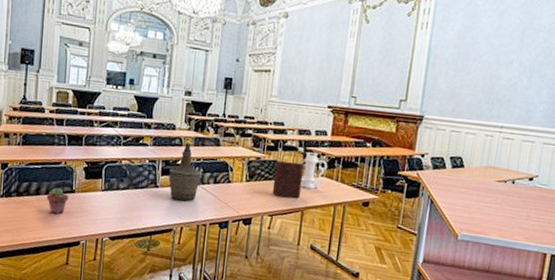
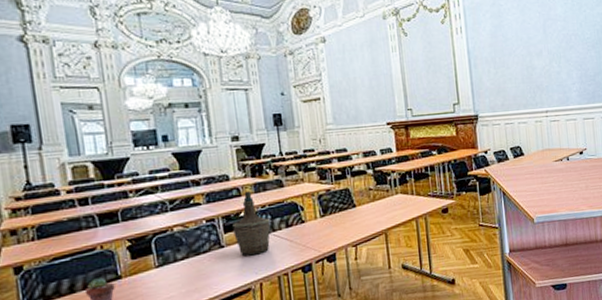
diary: present [272,161,304,198] -> none [347,186,380,224]
lantern: present [300,152,328,190] -> none [375,172,401,210]

